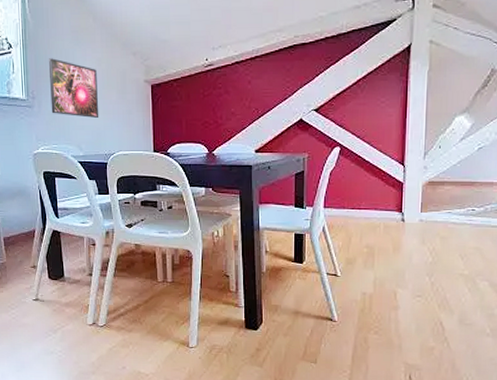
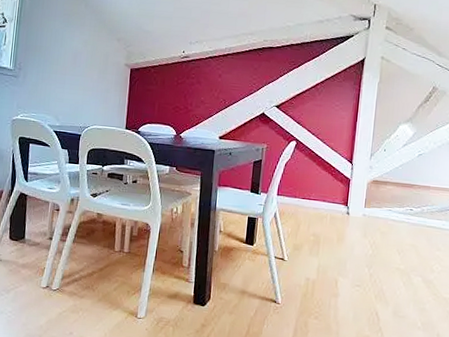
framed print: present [48,58,99,118] -> none [35,35,82,93]

